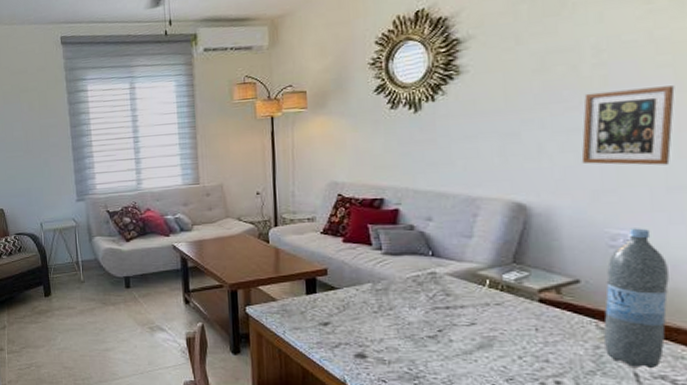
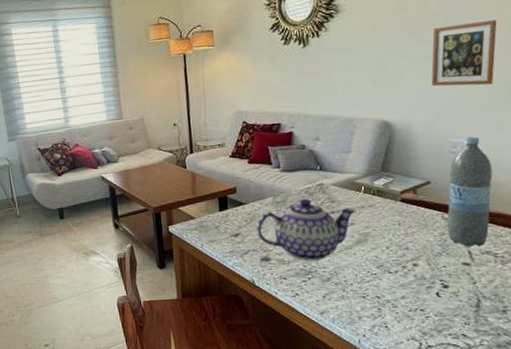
teapot: none [350,289,480,364] -> present [256,199,357,261]

